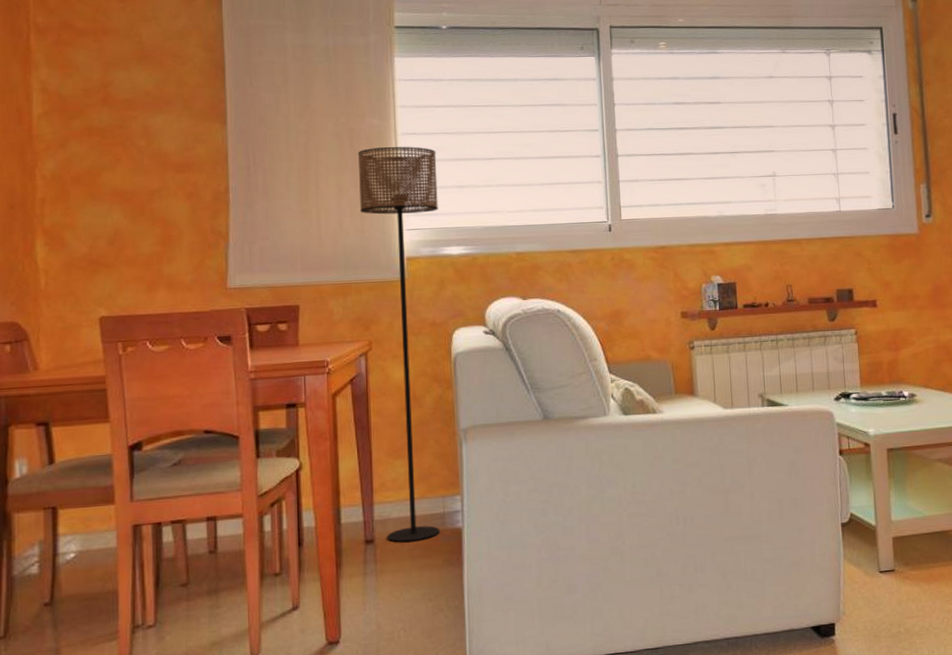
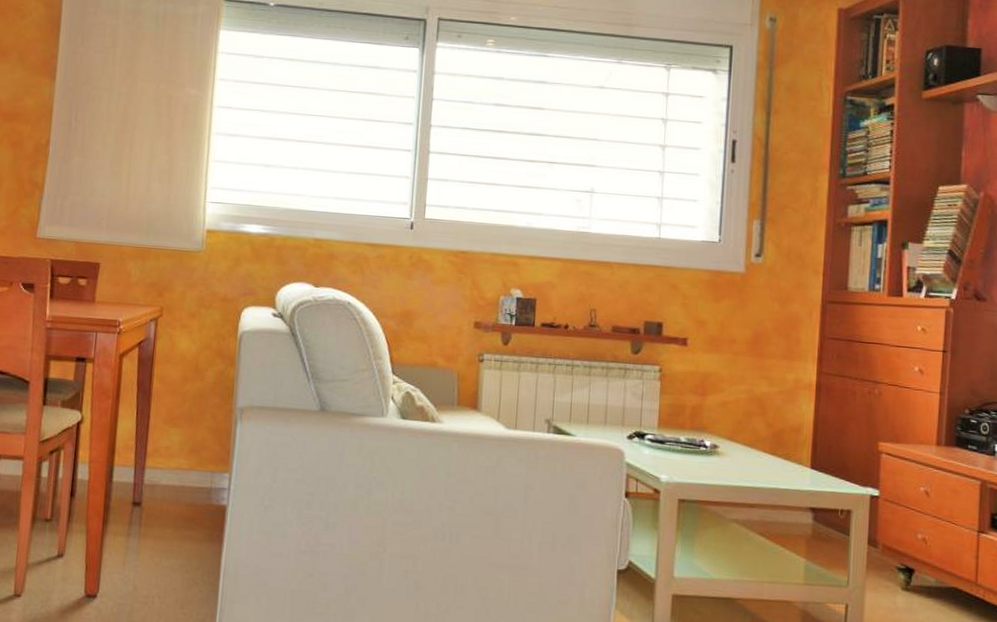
floor lamp: present [357,146,440,543] -> none [153,117,249,512]

